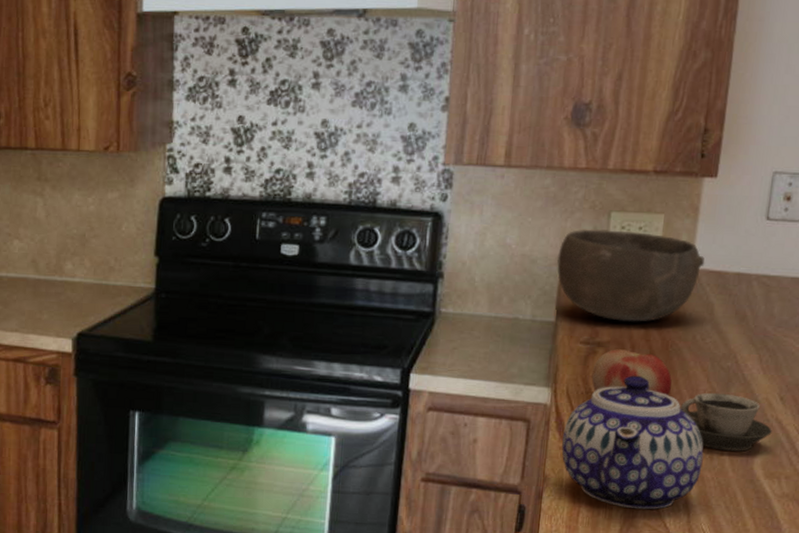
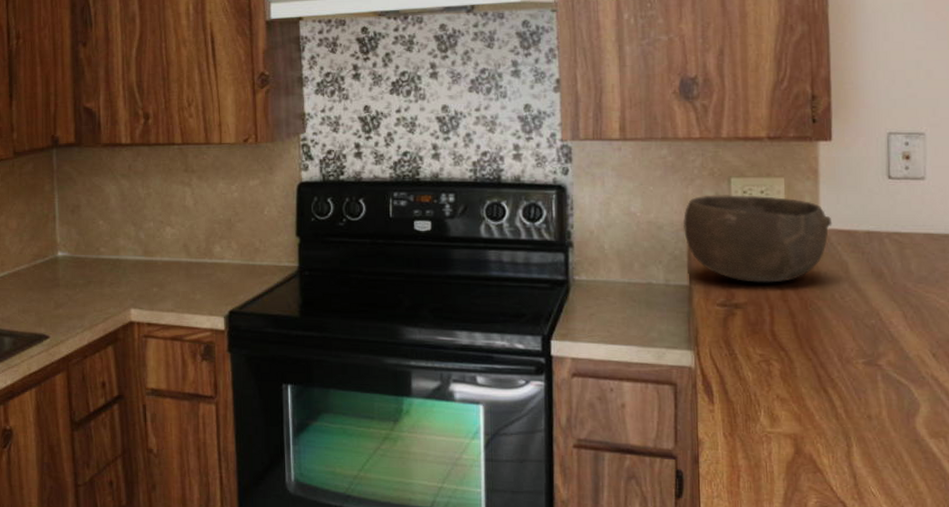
teapot: present [561,375,704,510] -> none [712,336,862,473]
fruit: present [591,349,672,396] -> none [733,310,818,356]
cup: present [680,392,772,452] -> none [829,351,930,410]

